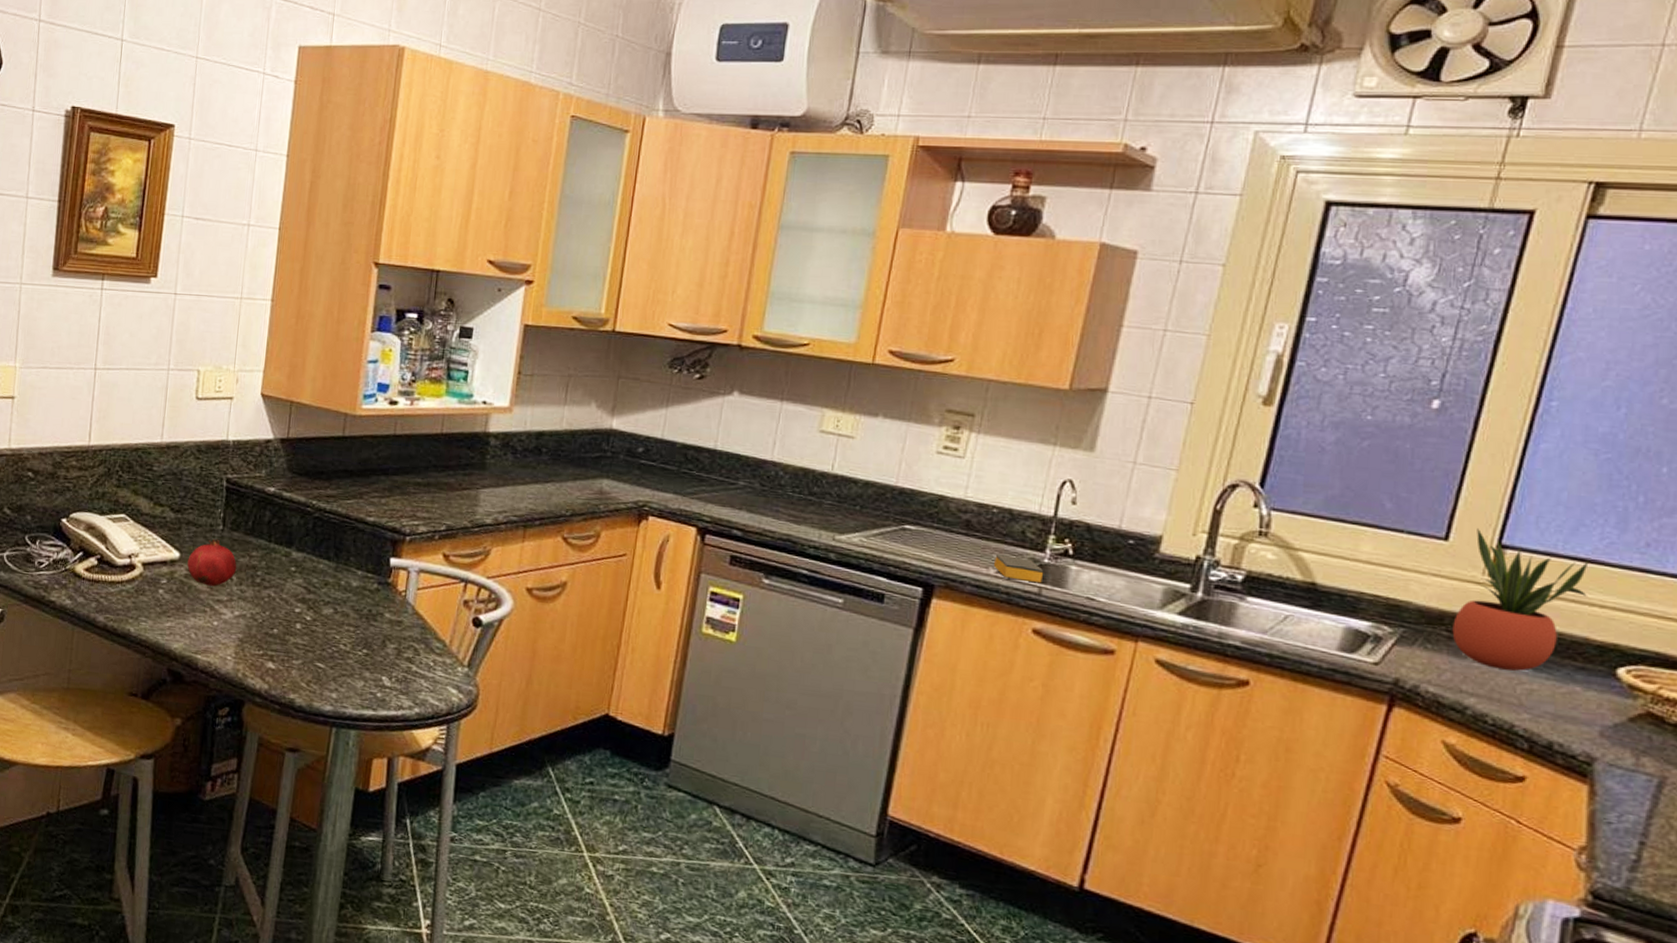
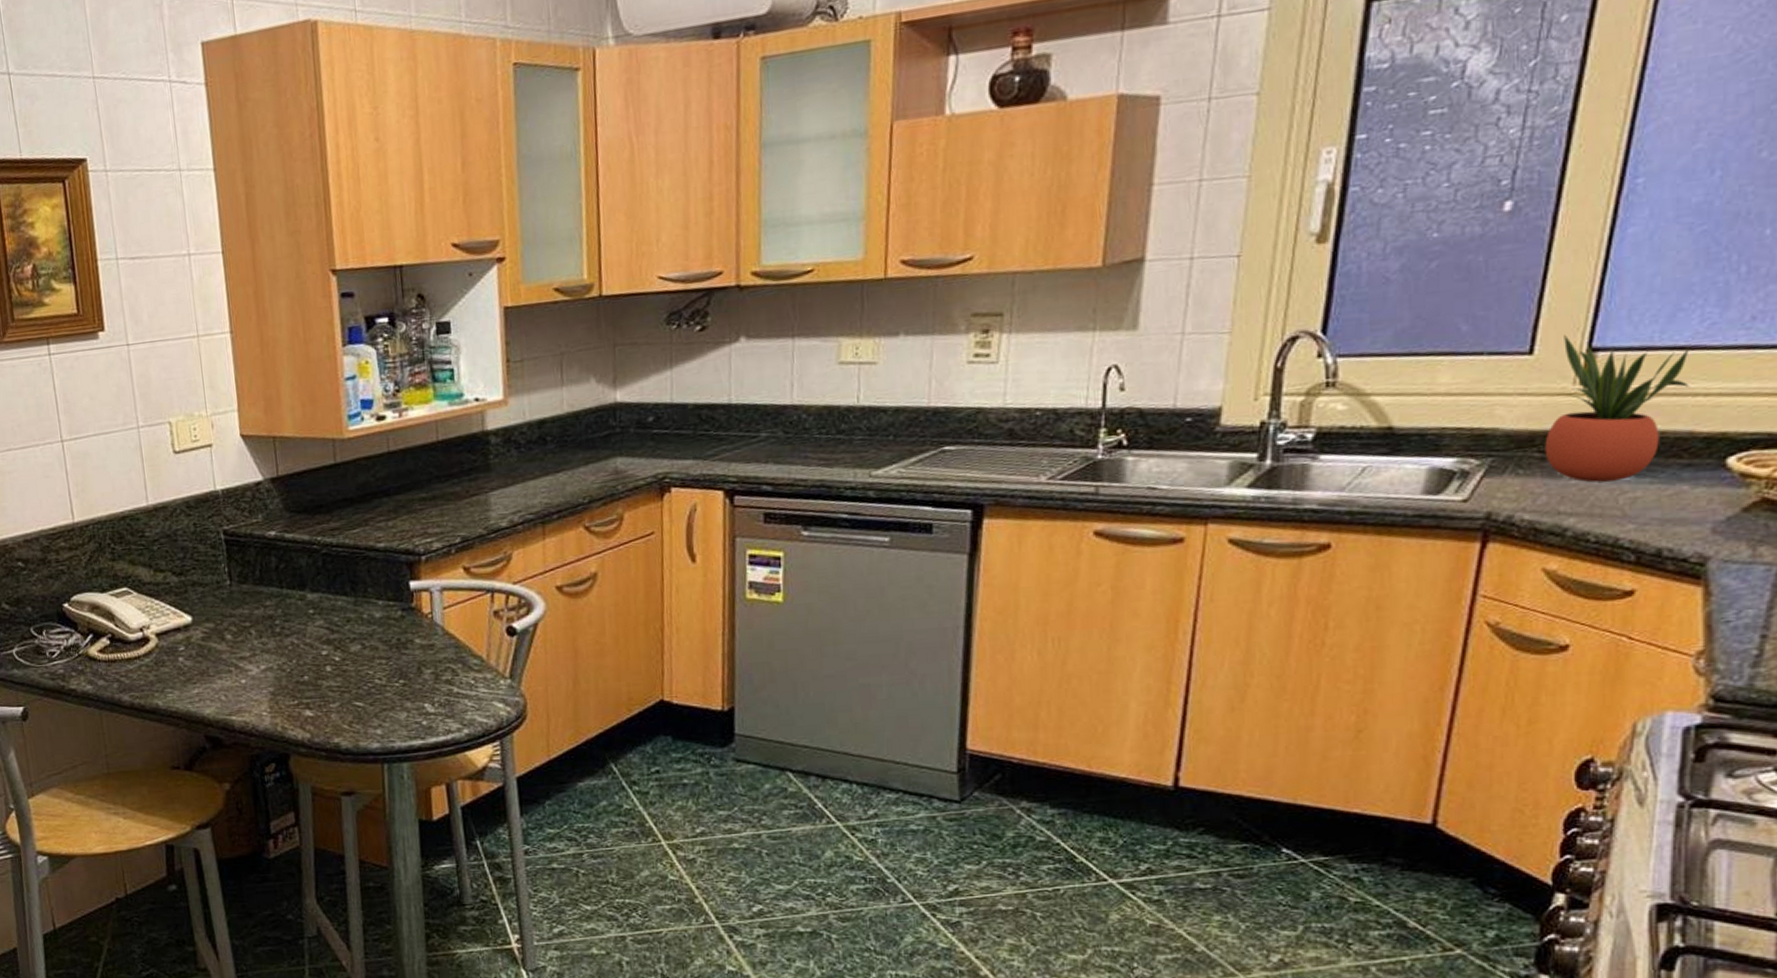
fruit: present [187,538,237,587] -> none [201,595,254,645]
sponge: present [993,555,1044,584] -> none [1043,458,1099,483]

